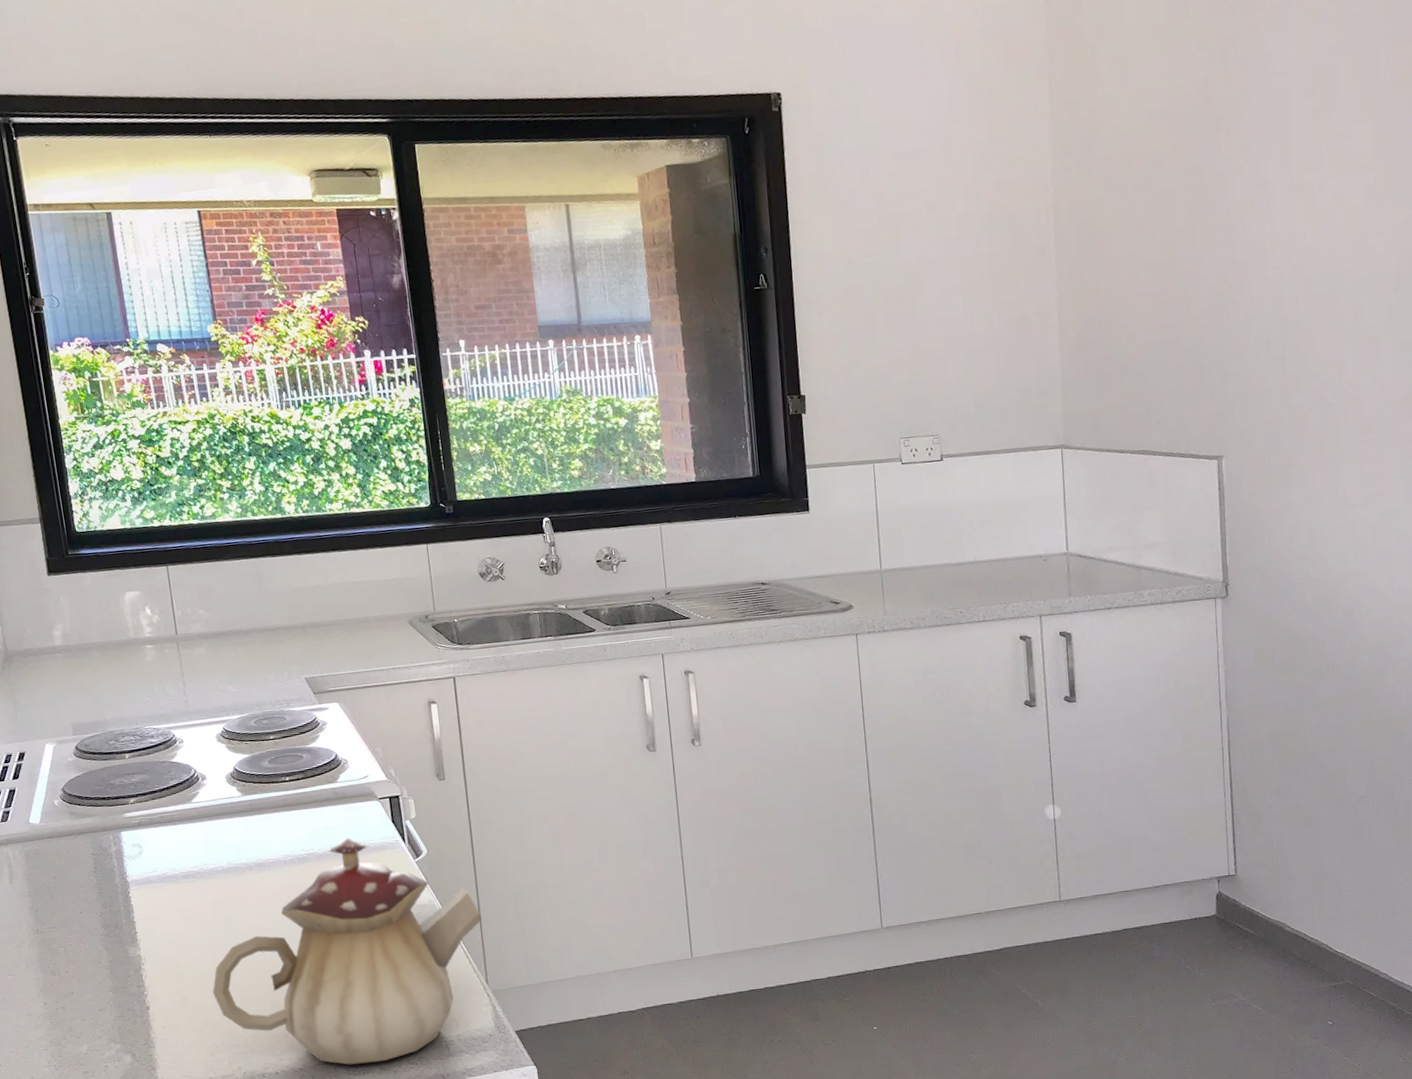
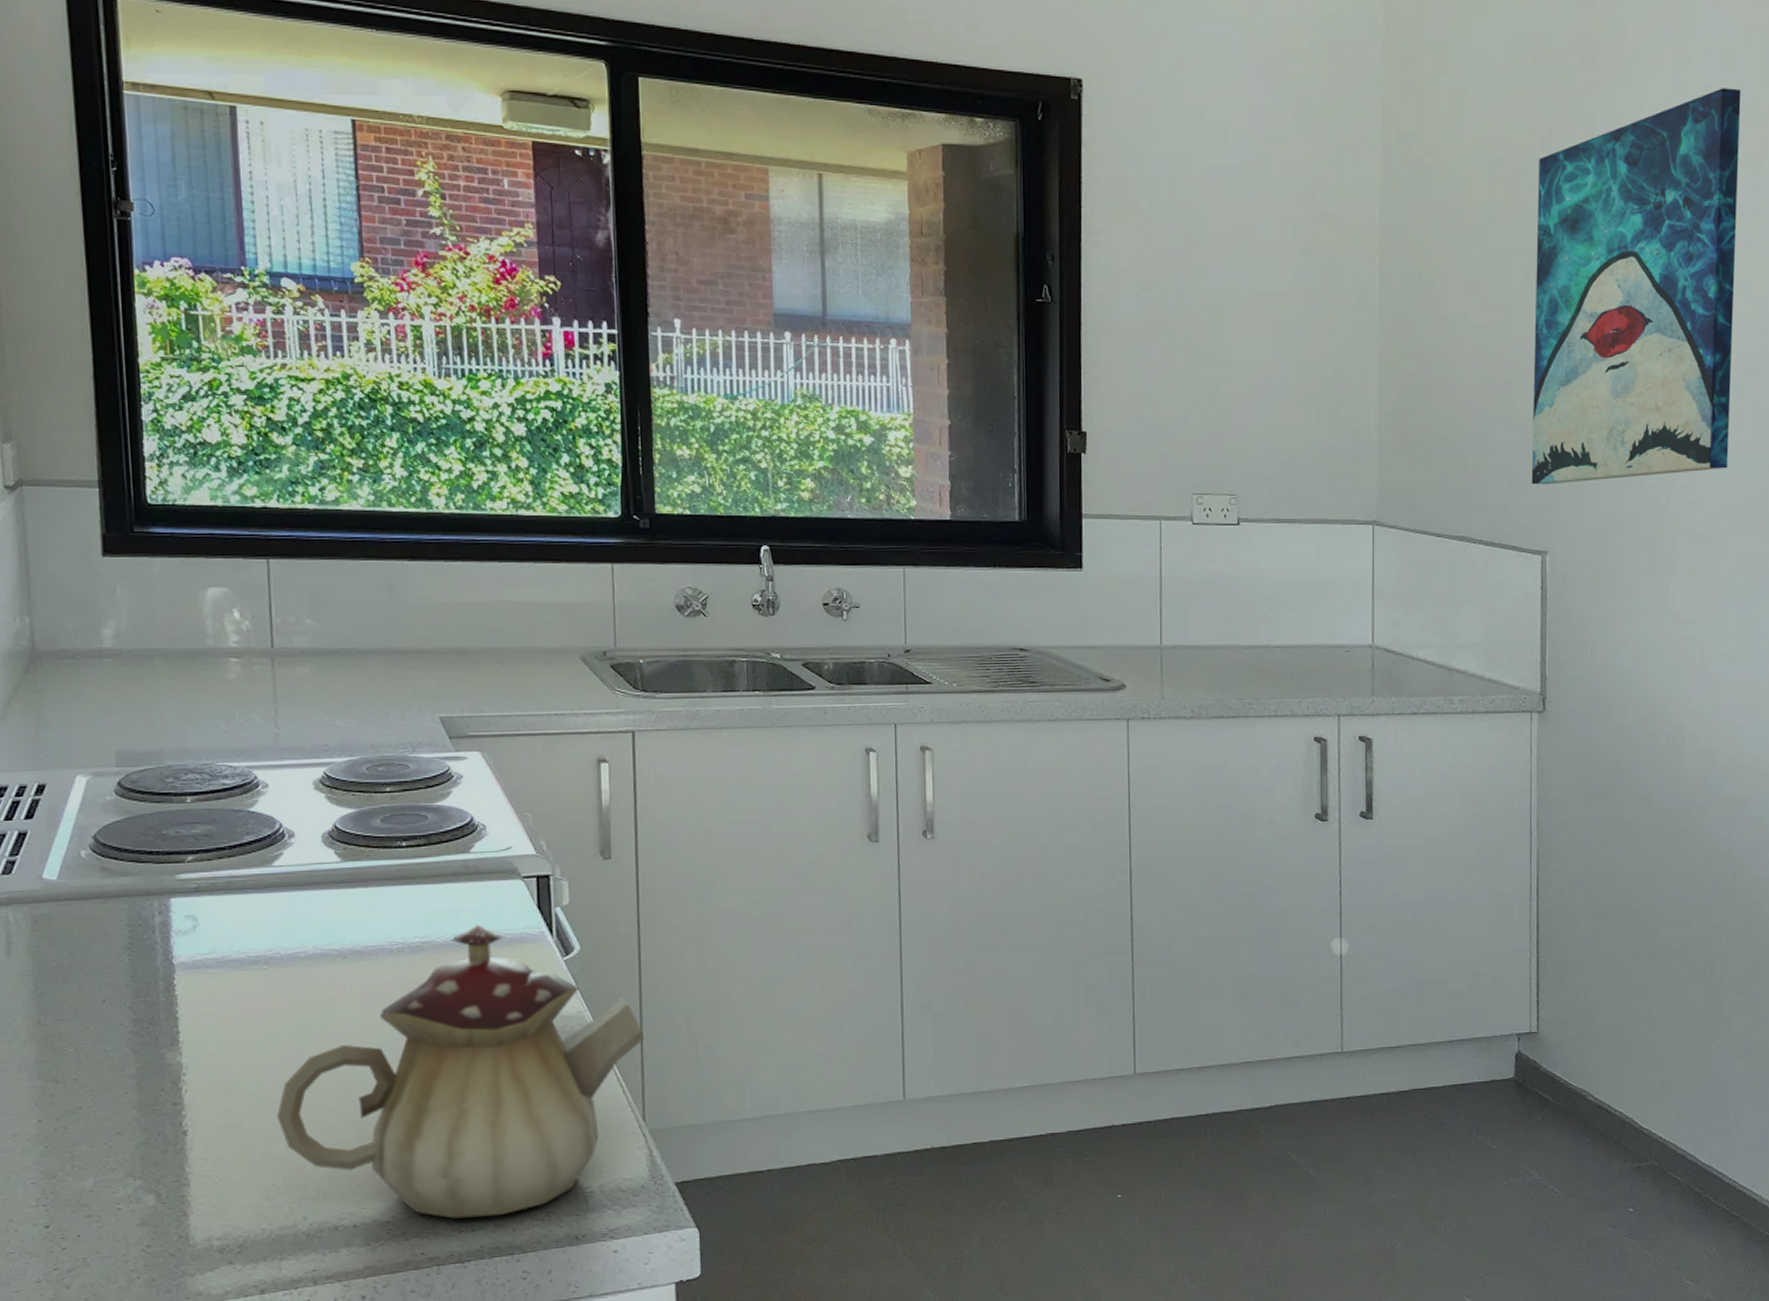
wall art: none [1196,14,1392,398] -> present [1531,88,1741,485]

